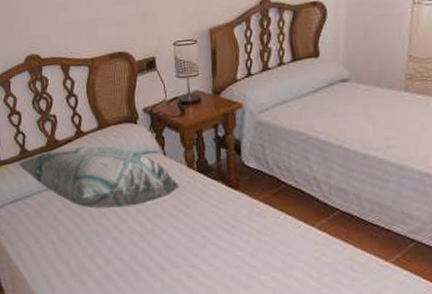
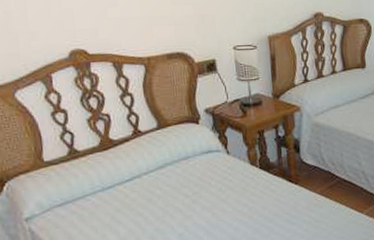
decorative pillow: present [17,146,181,209] -> none [65,145,245,207]

